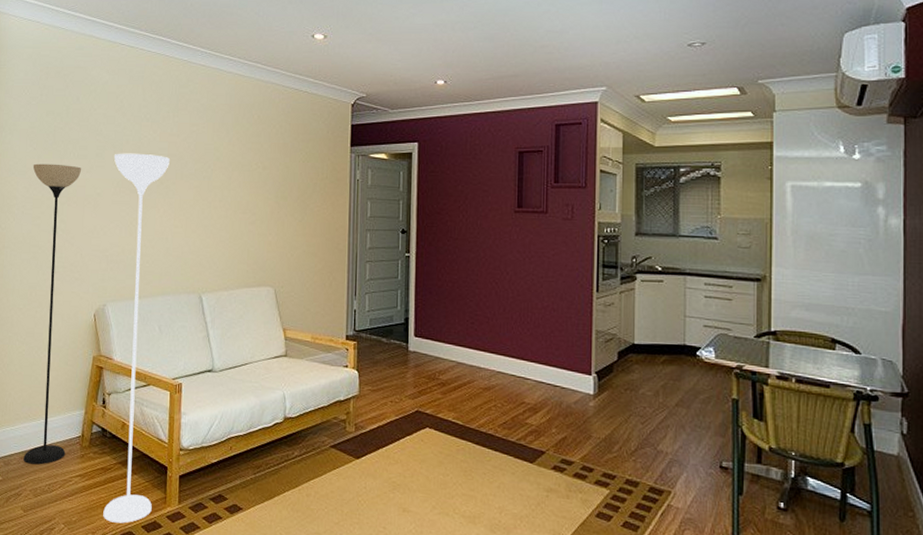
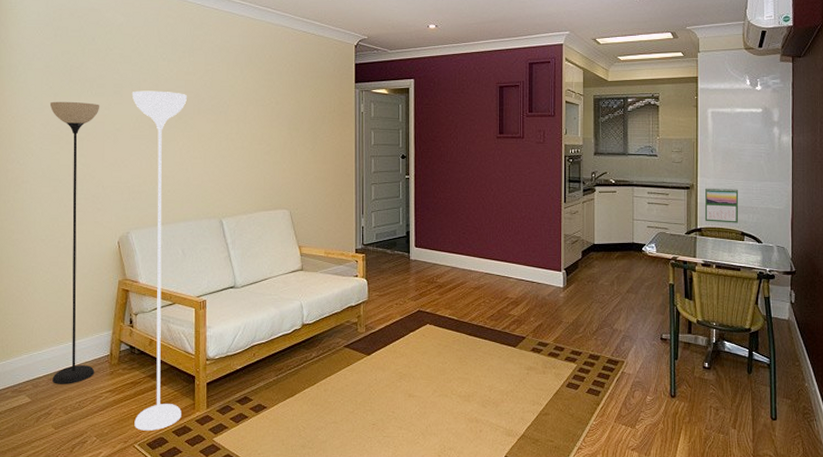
calendar: none [781,280,828,327] -> present [704,188,739,223]

